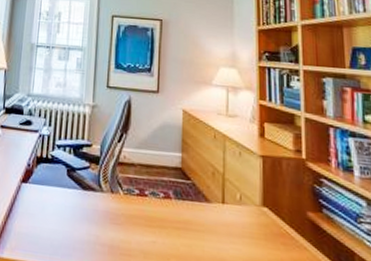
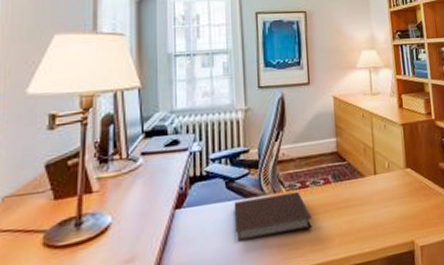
notebook: none [70,191,147,240] -> present [234,191,312,242]

